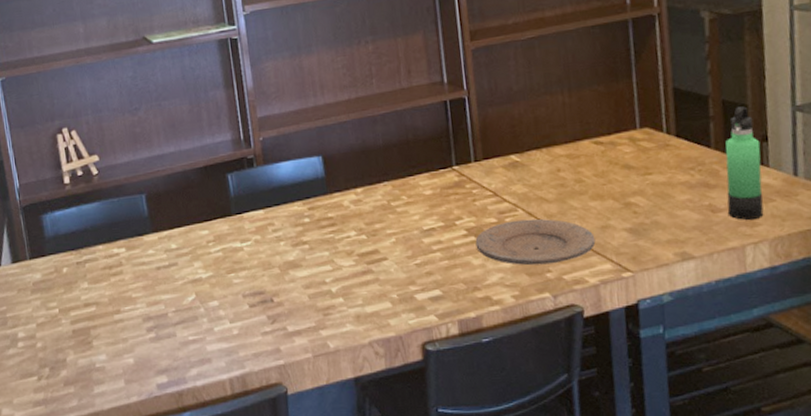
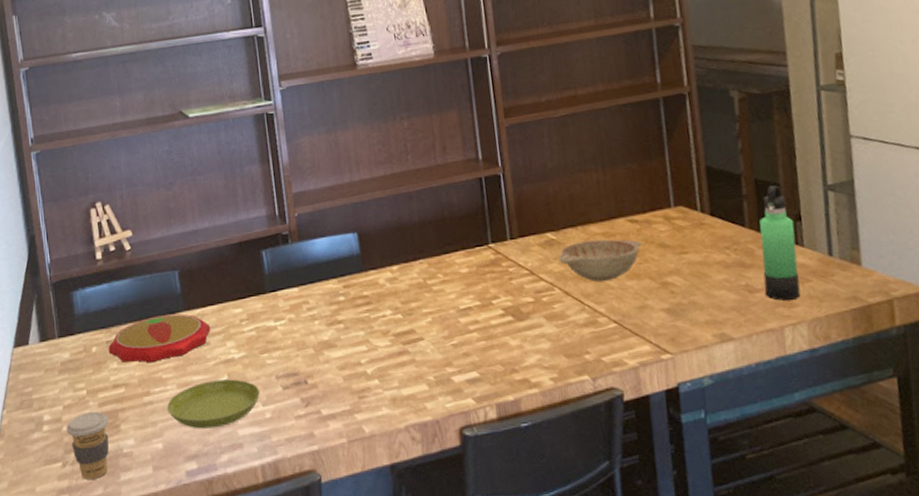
coffee cup: none [40,328,82,392] -> present [66,411,110,480]
plate: none [78,236,179,282] -> present [108,314,211,362]
saucer: none [137,298,227,345] -> present [167,379,260,429]
plate: present [475,218,596,266] -> none [512,298,634,347]
decorative bowl: none [523,161,606,203] -> present [559,239,642,282]

